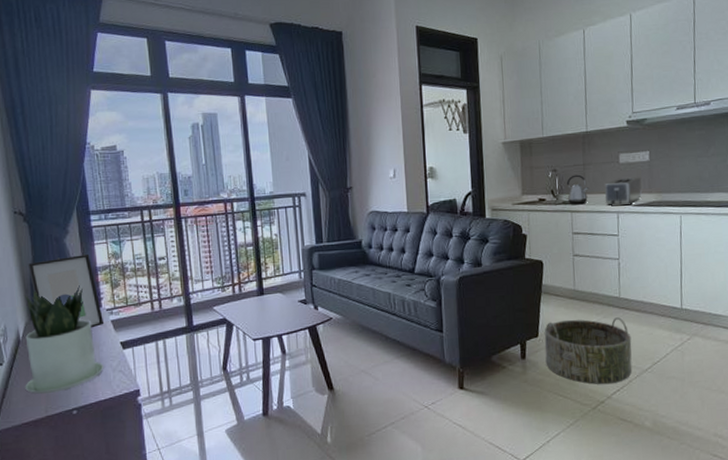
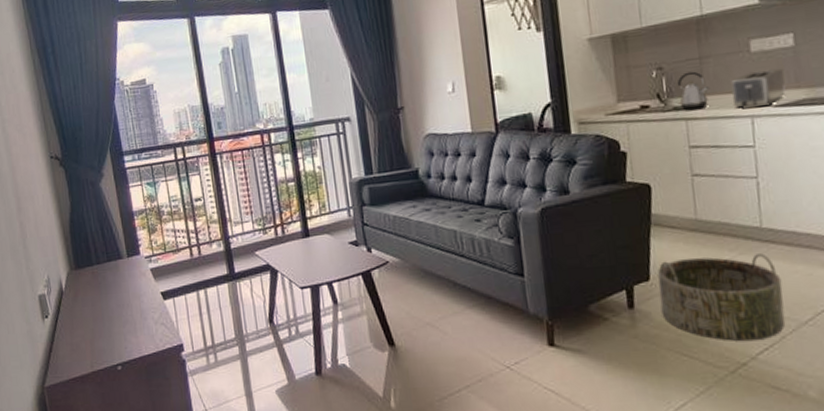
planter: present [25,285,104,395] -> none [65,232,146,349]
picture frame: present [28,253,105,328] -> none [67,197,144,278]

